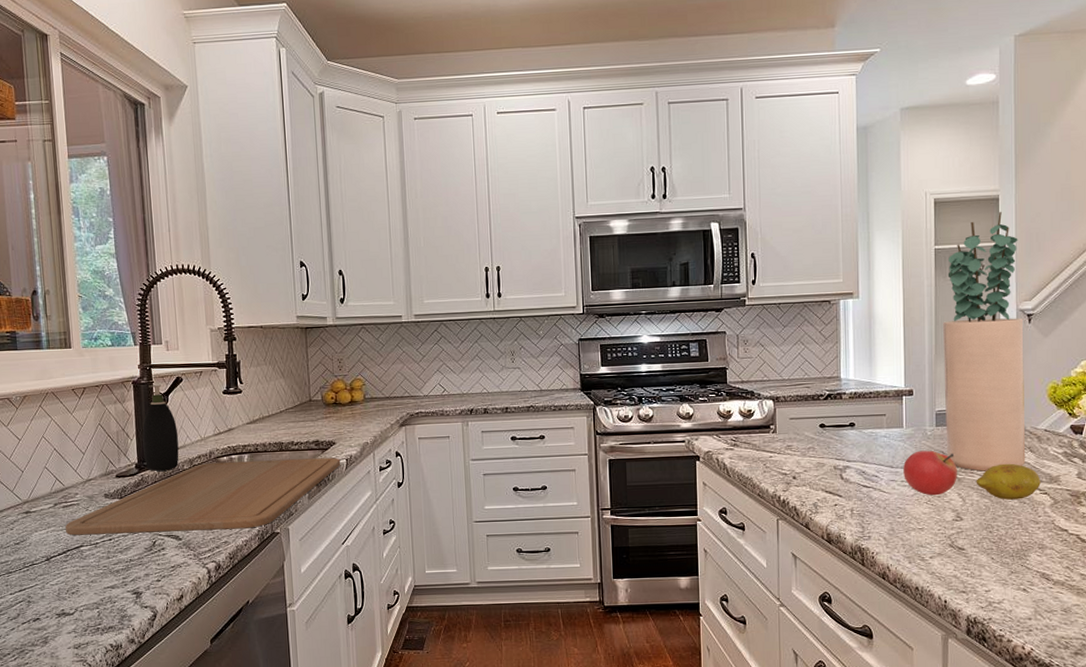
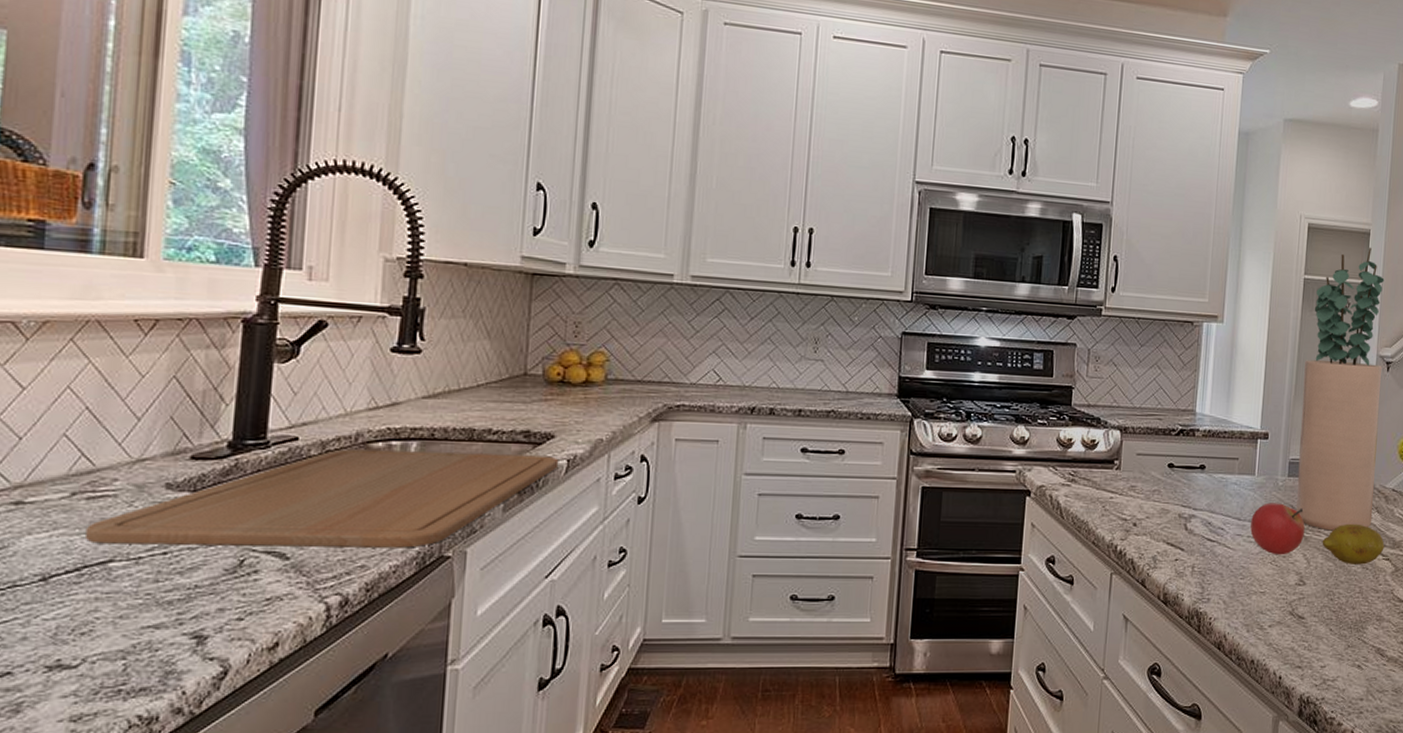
soap dispenser: present [142,385,179,471] -> none [244,327,308,455]

